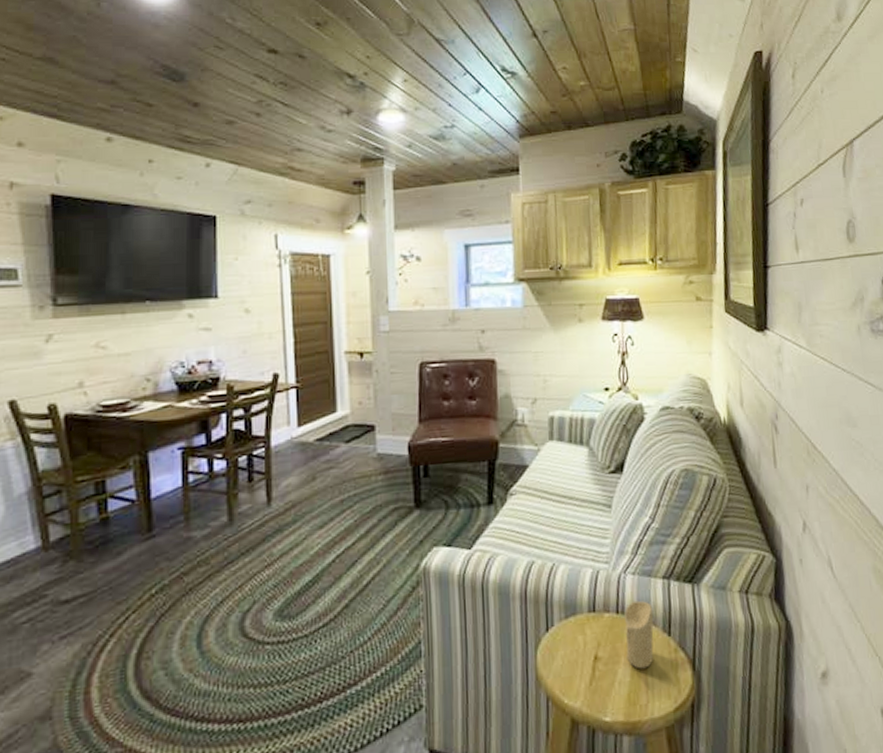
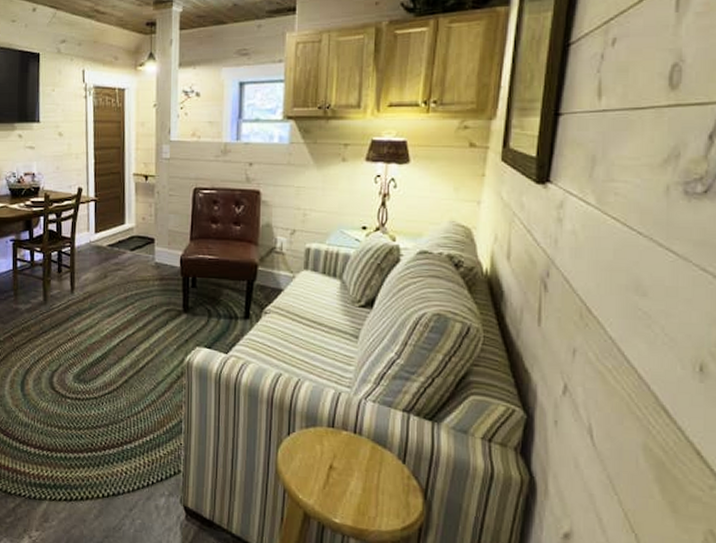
candle: present [624,600,654,669] -> none [360,425,390,487]

